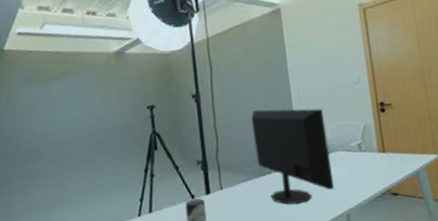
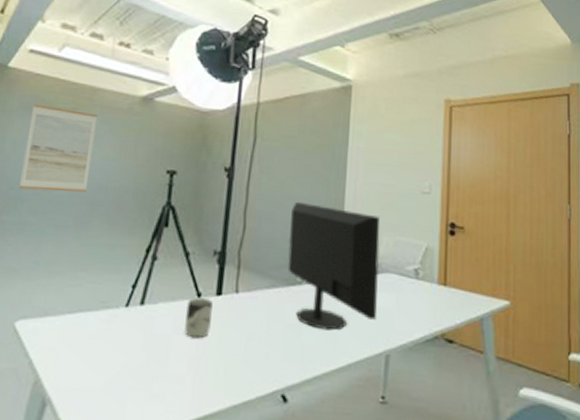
wall art: none [31,73,89,143] -> present [19,104,97,193]

